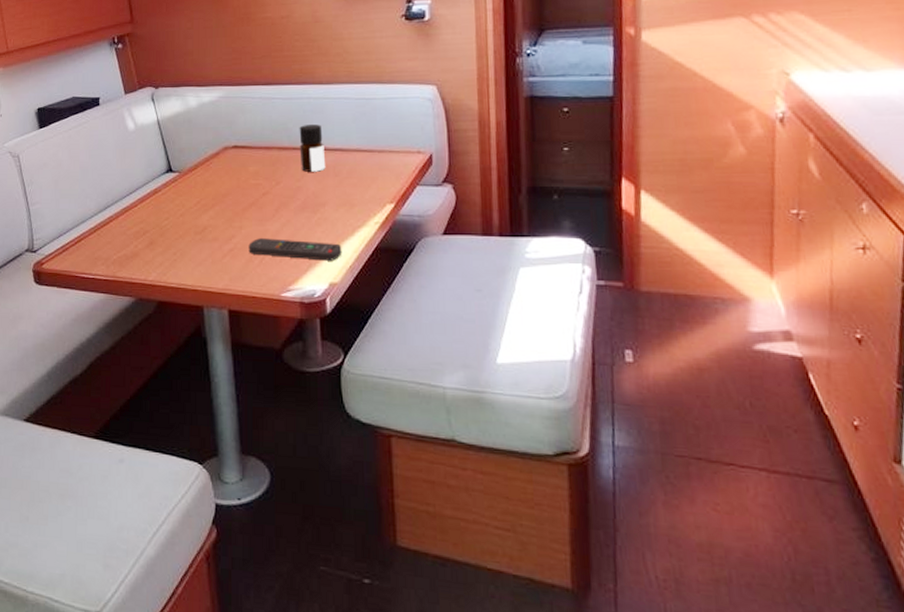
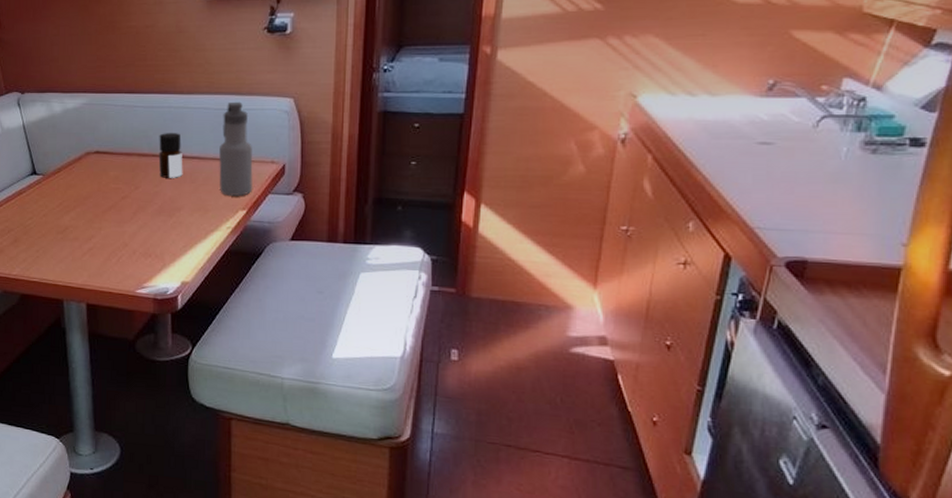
remote control: present [248,238,342,261] -> none [107,239,195,262]
water bottle: none [363,90,399,189] -> present [219,101,253,196]

